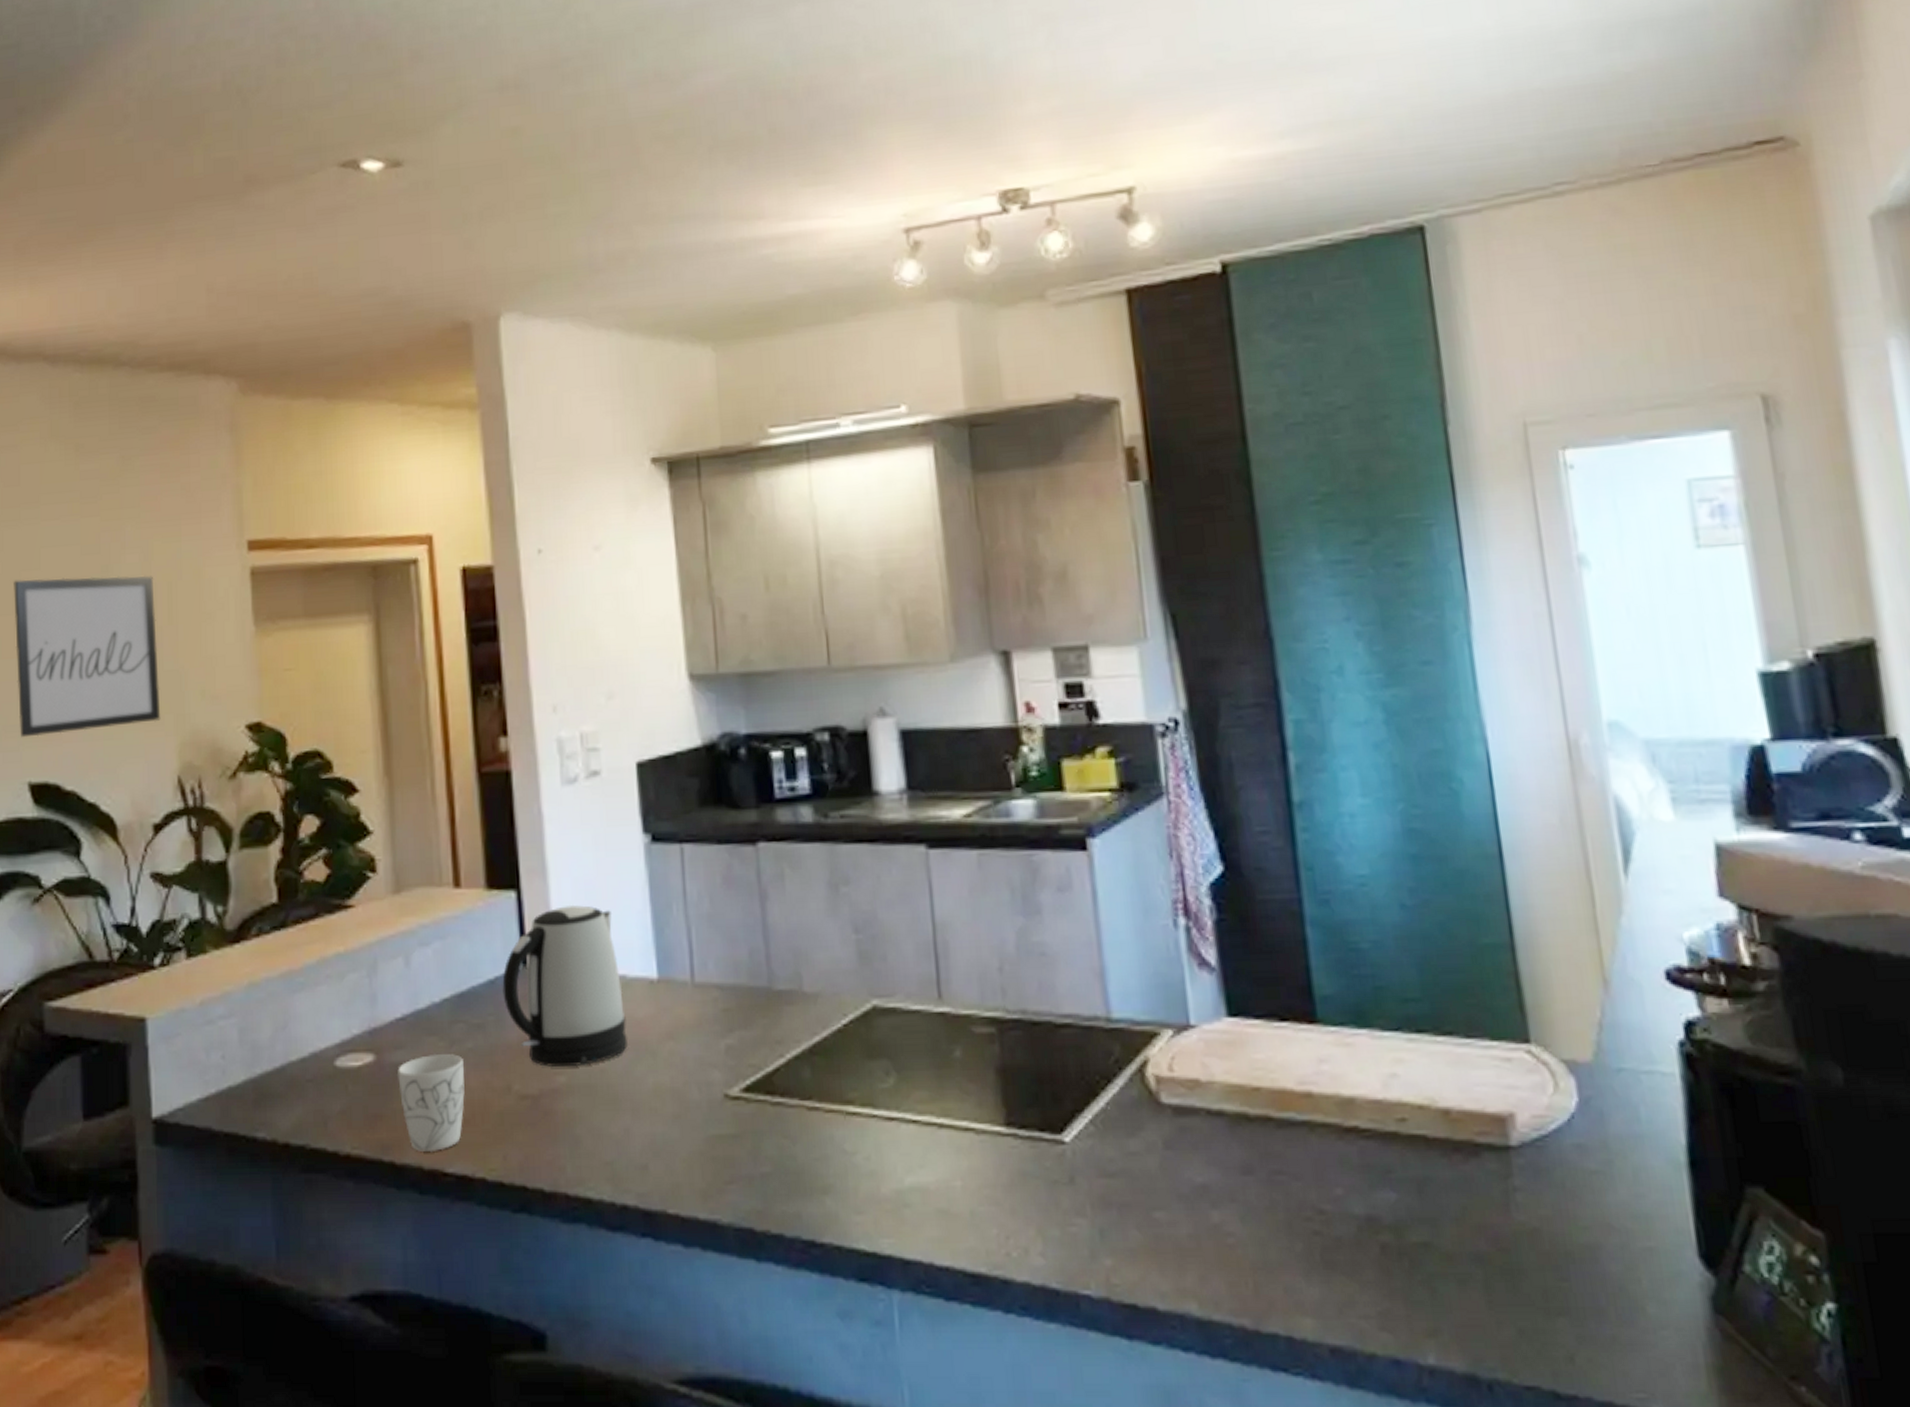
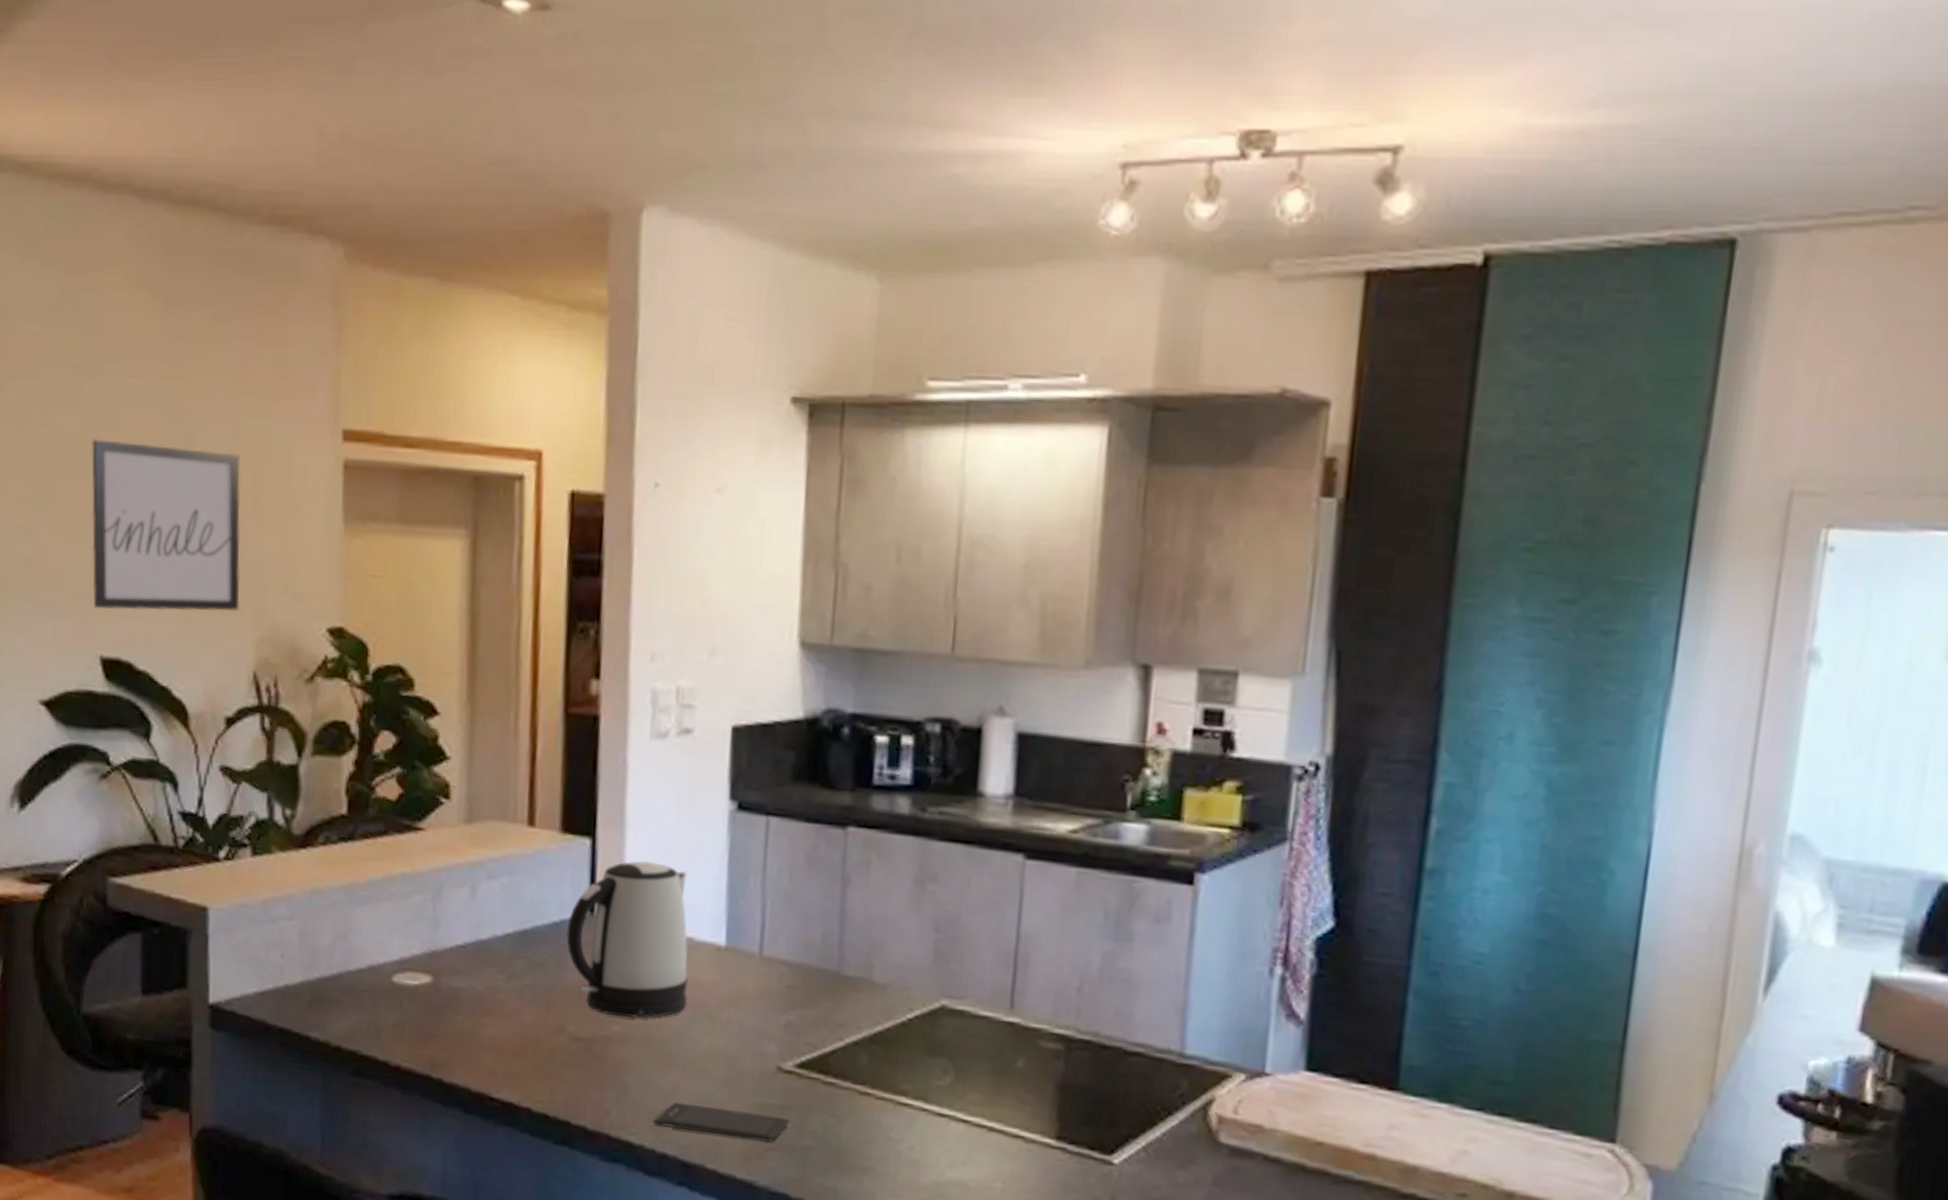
mug: present [398,1053,465,1153] -> none [453,984,520,1077]
smartphone: none [609,1146,745,1177] -> present [653,1103,791,1143]

